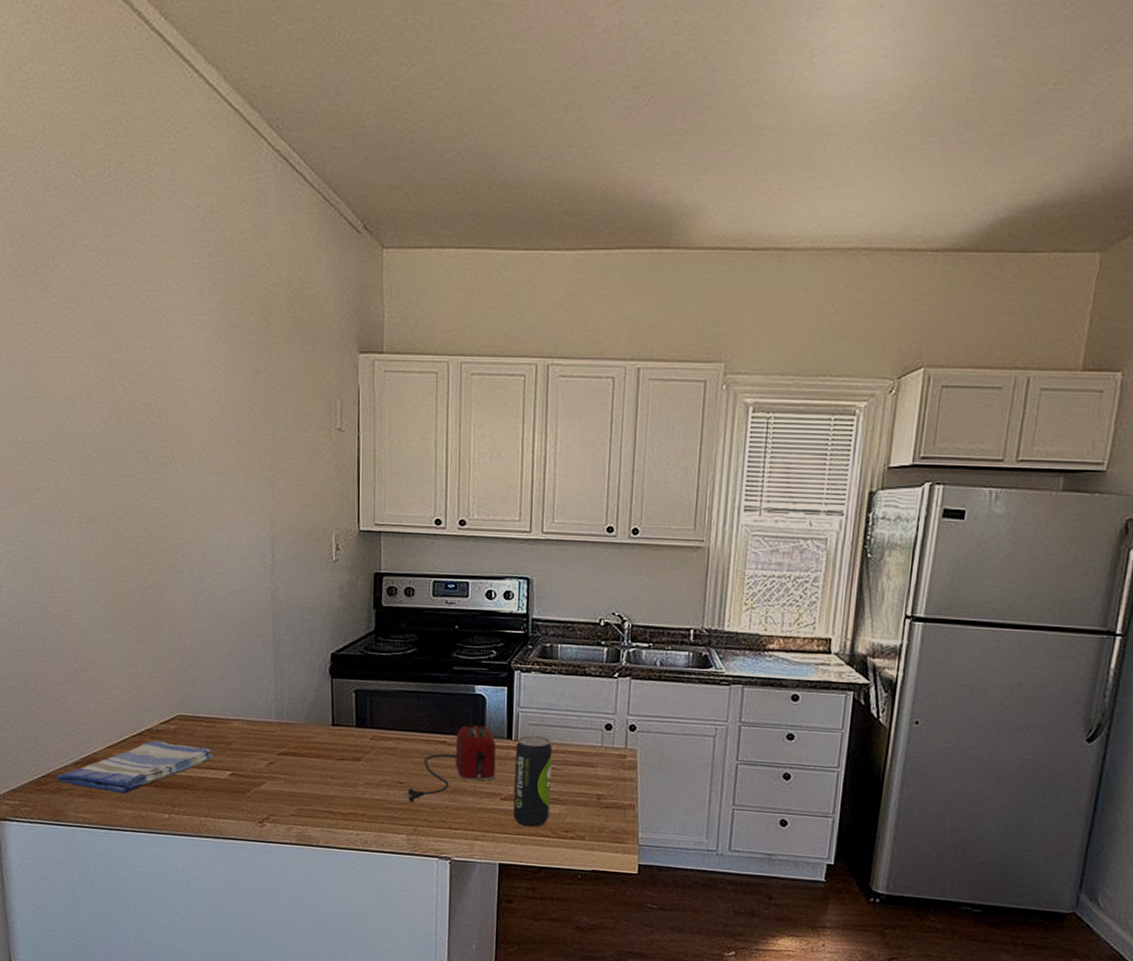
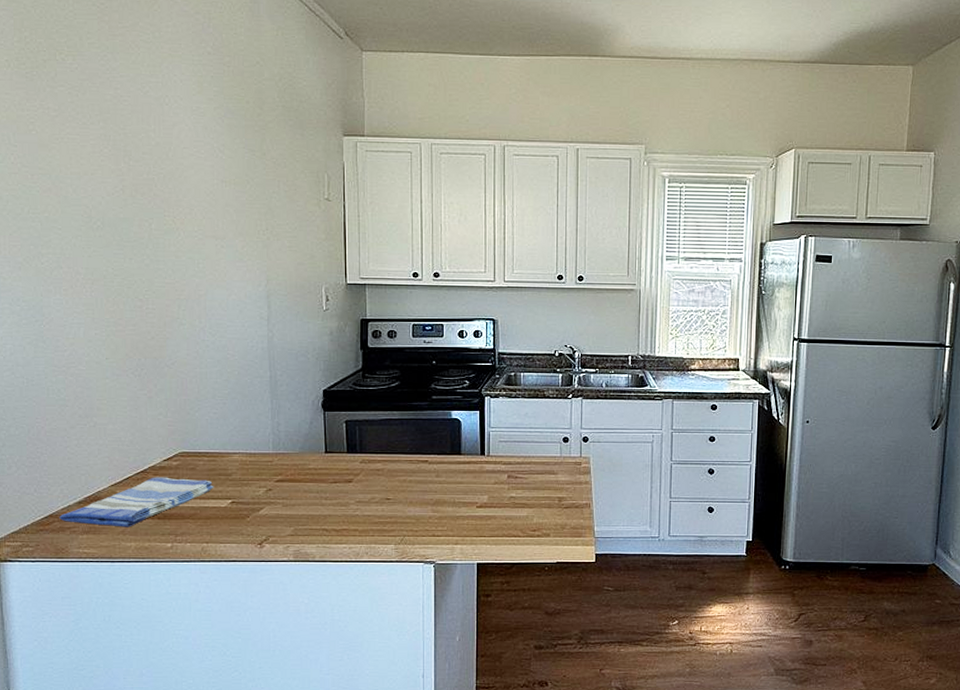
toaster: present [403,725,496,802] -> none [390,445,472,515]
beverage can: present [513,734,552,827] -> none [488,450,519,529]

